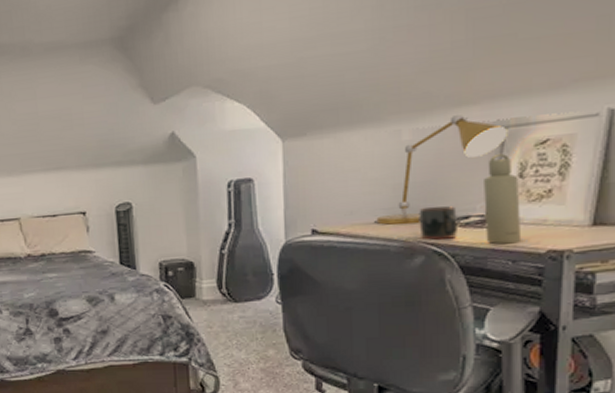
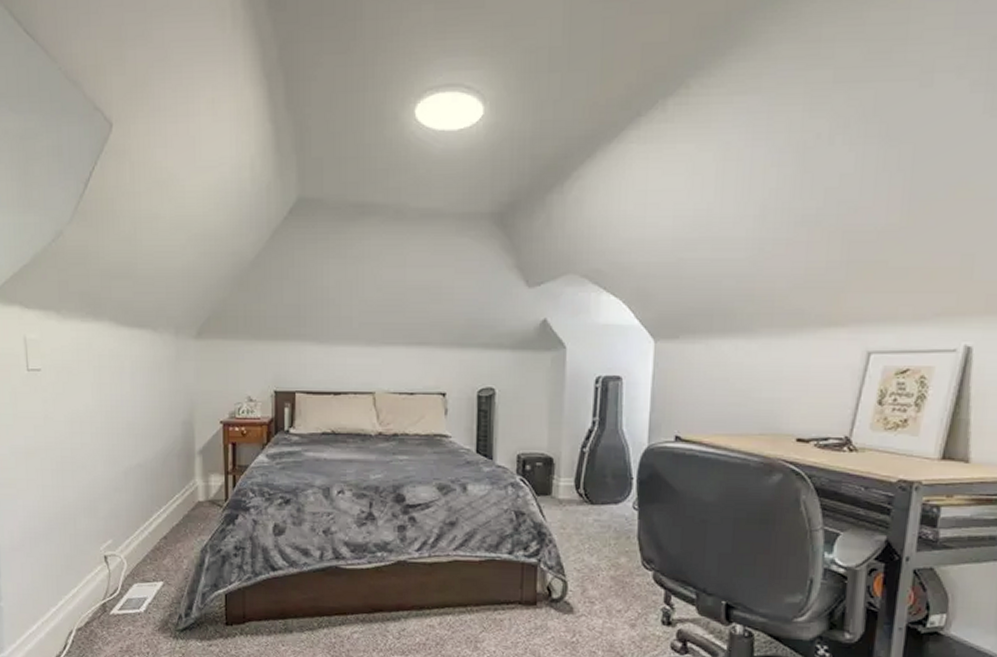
desk lamp: present [374,115,508,226] -> none [737,335,872,441]
mug: present [419,206,457,240] -> none [780,424,818,459]
bottle: present [484,153,522,245] -> none [842,378,878,470]

